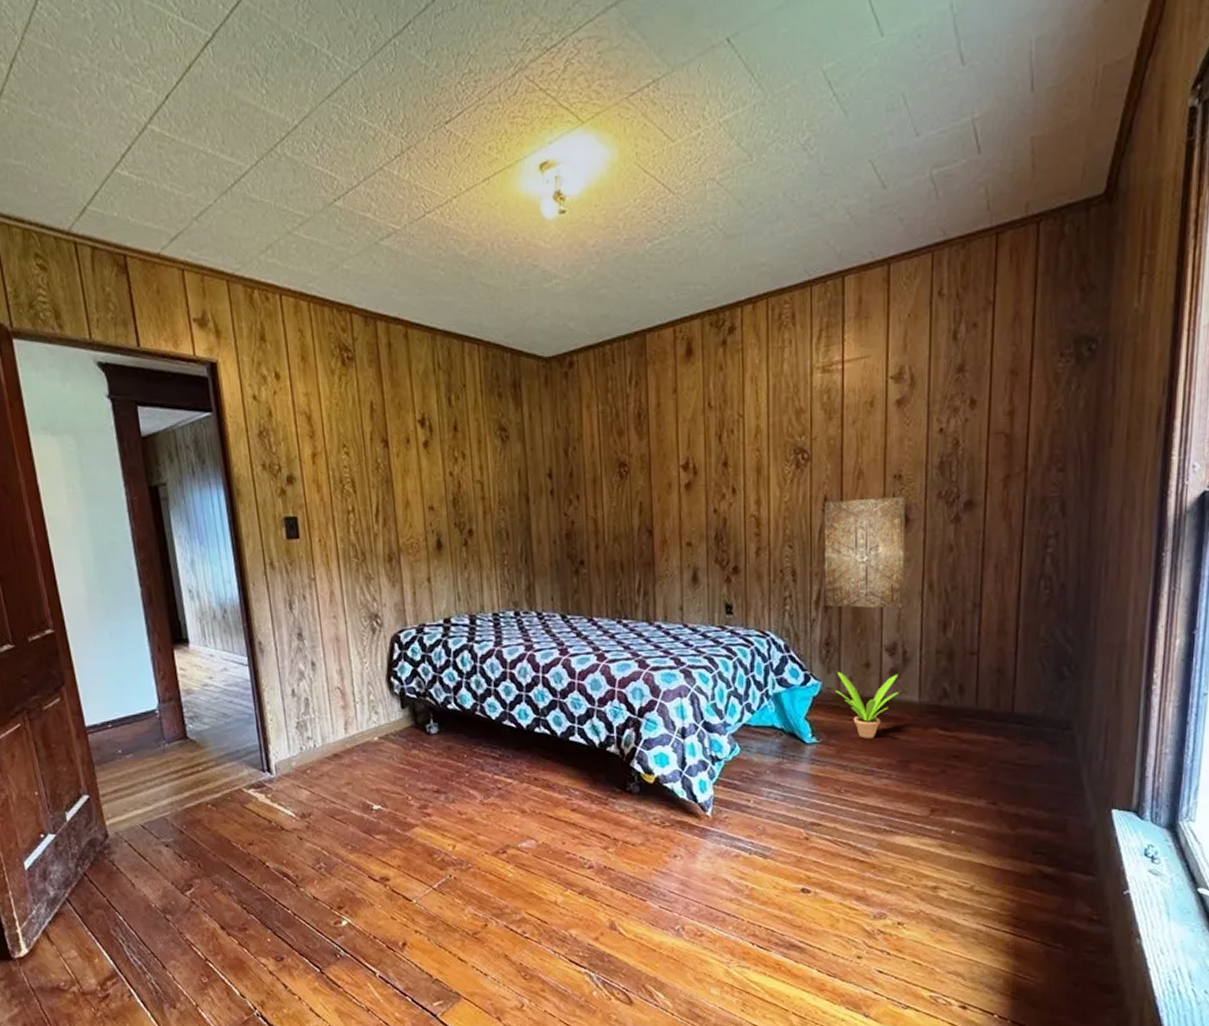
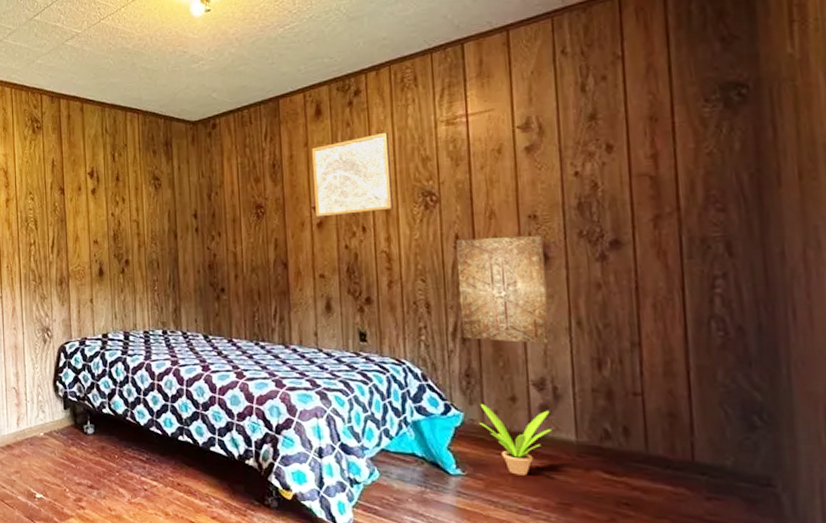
wall art: none [680,378,765,477] -> present [311,132,394,217]

